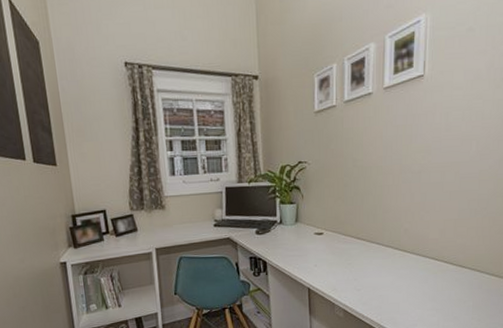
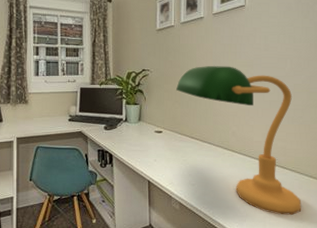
desk lamp: none [339,152,480,317] -> present [176,66,302,215]

